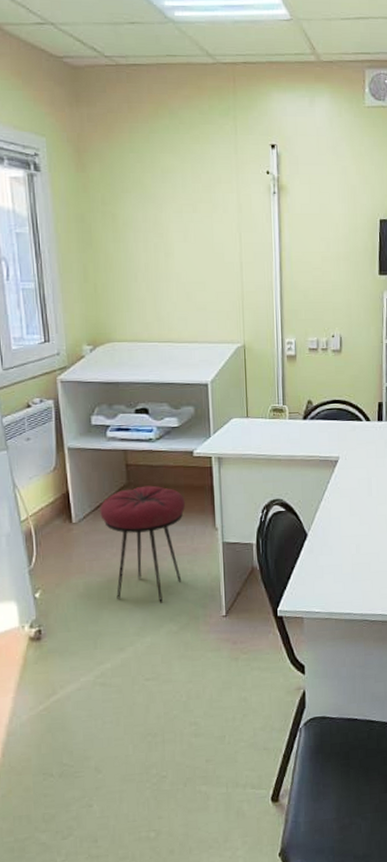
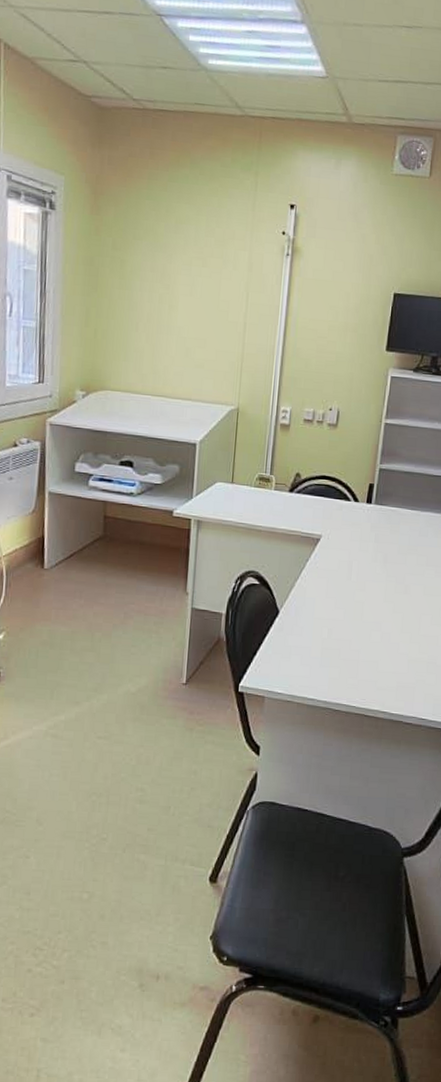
stool: present [100,485,186,603] -> none [72,540,160,662]

